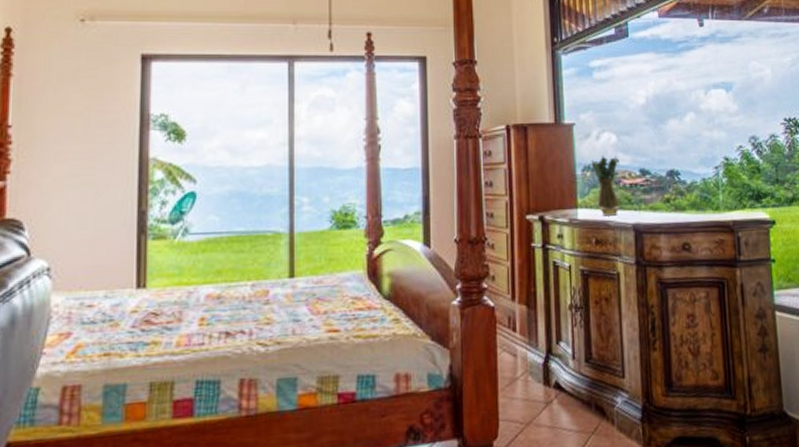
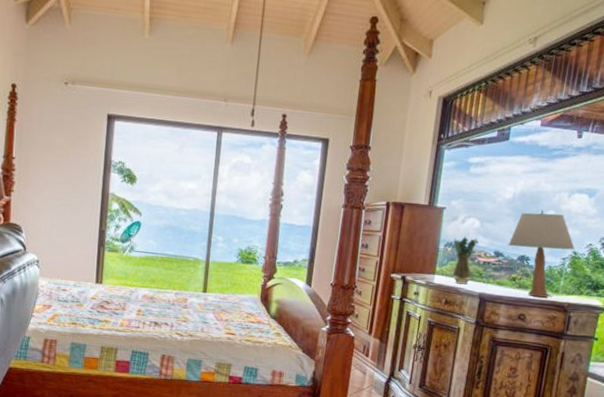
table lamp: none [652,112,726,219] -> present [508,209,575,298]

